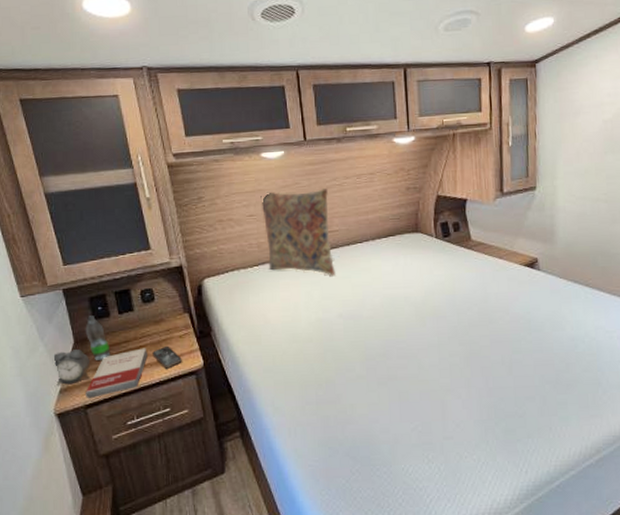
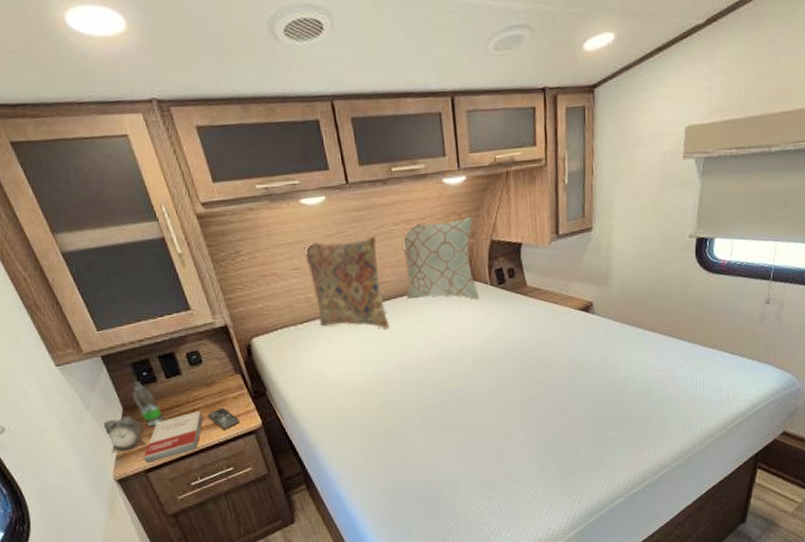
pillow: none [352,173,425,251] -> present [402,217,480,299]

